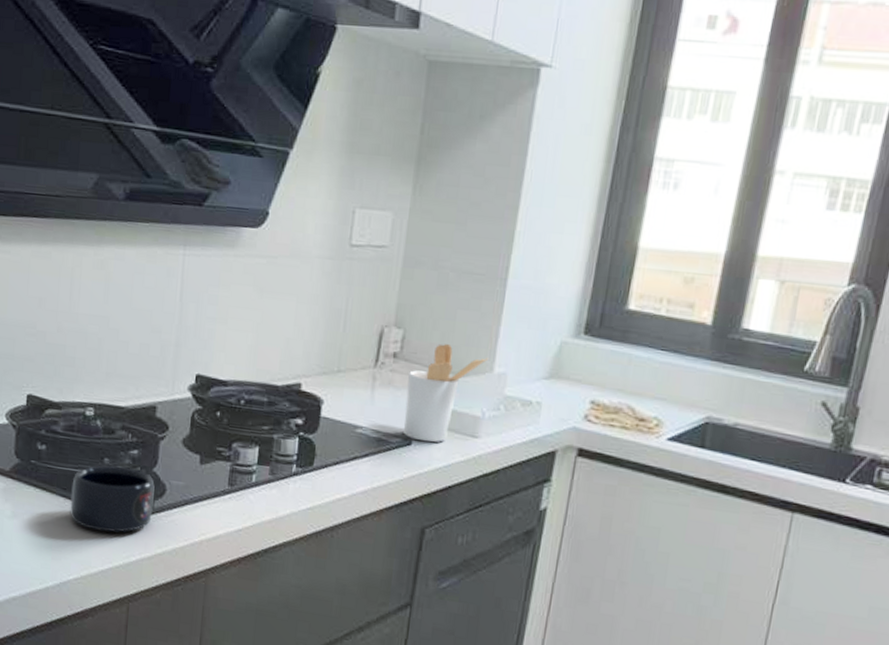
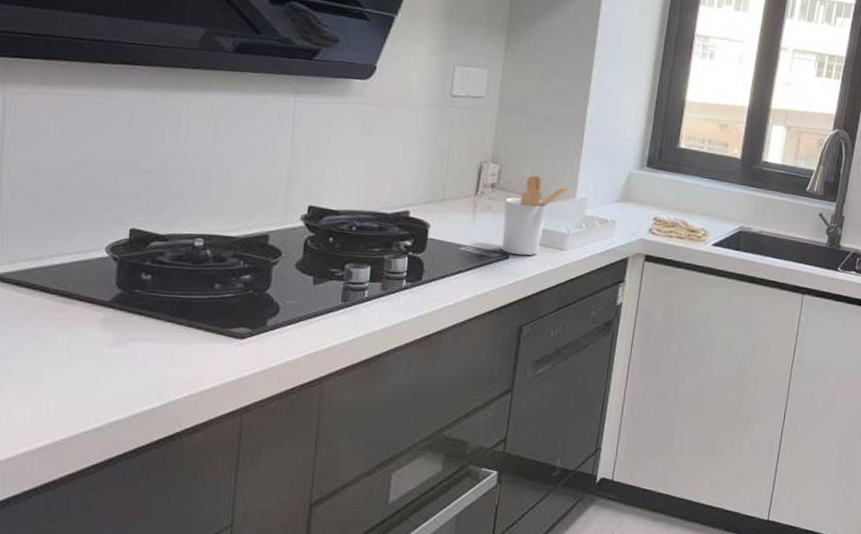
mug: present [70,465,155,533] -> none [178,290,268,352]

